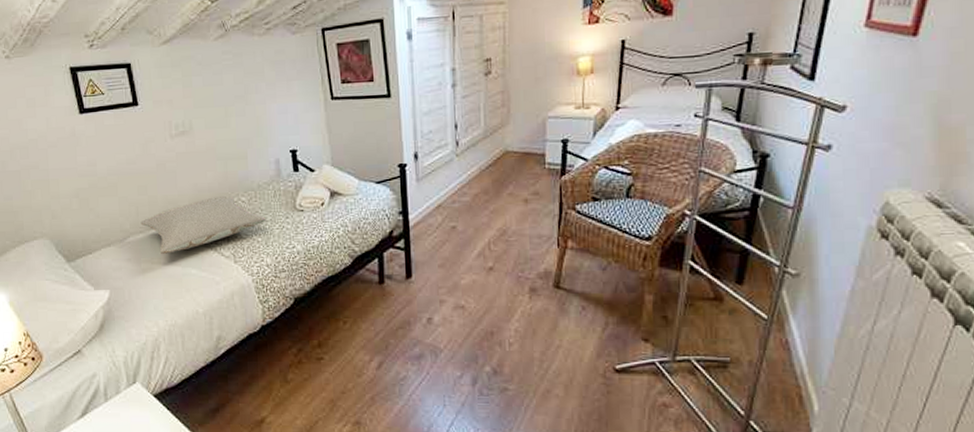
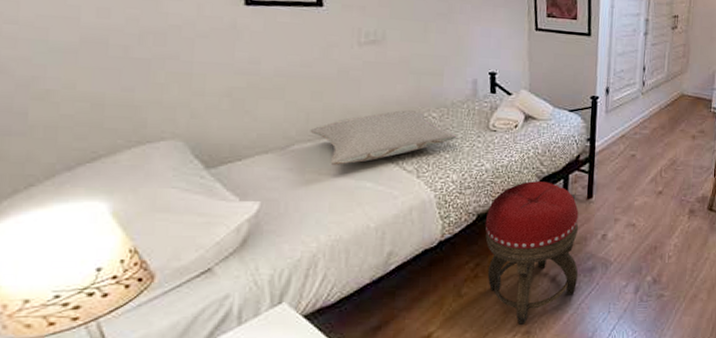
footstool: none [302,261,406,414] -> present [485,181,579,325]

